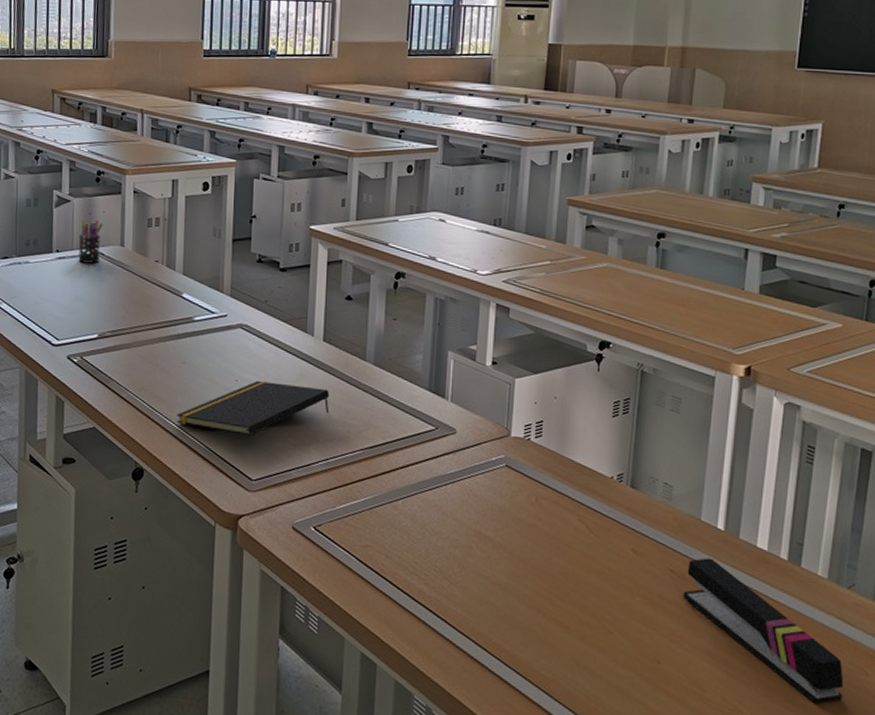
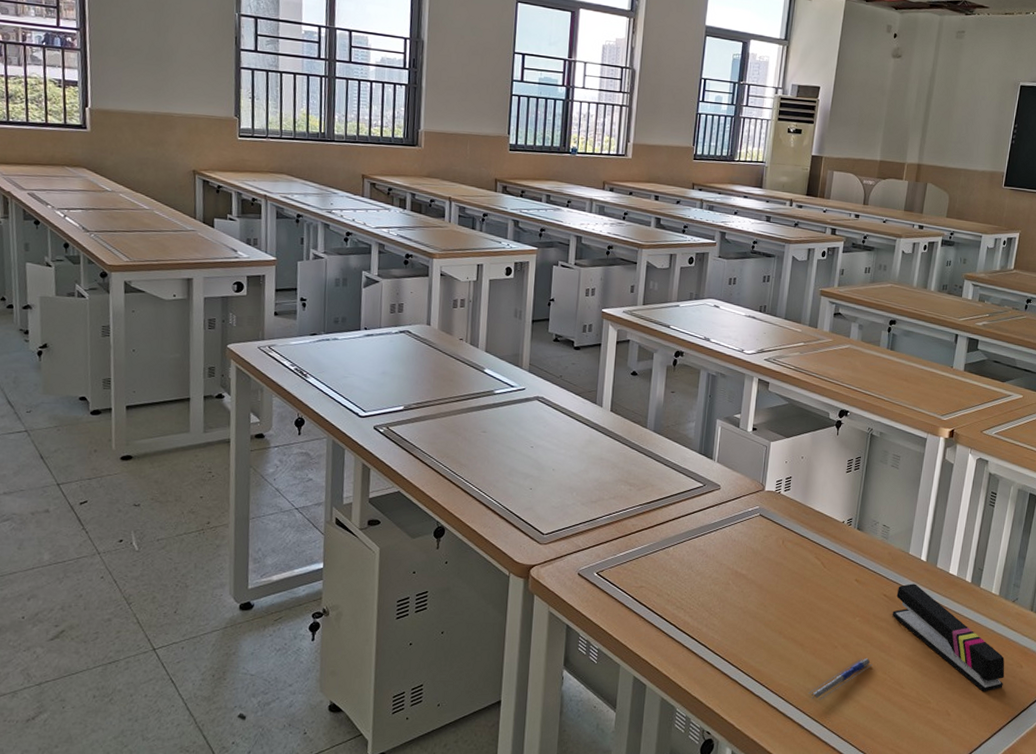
pen holder: present [78,220,104,263] -> none [386,300,411,341]
notepad: present [176,380,330,436] -> none [476,446,615,496]
pen: none [579,649,661,699] -> present [809,658,873,700]

